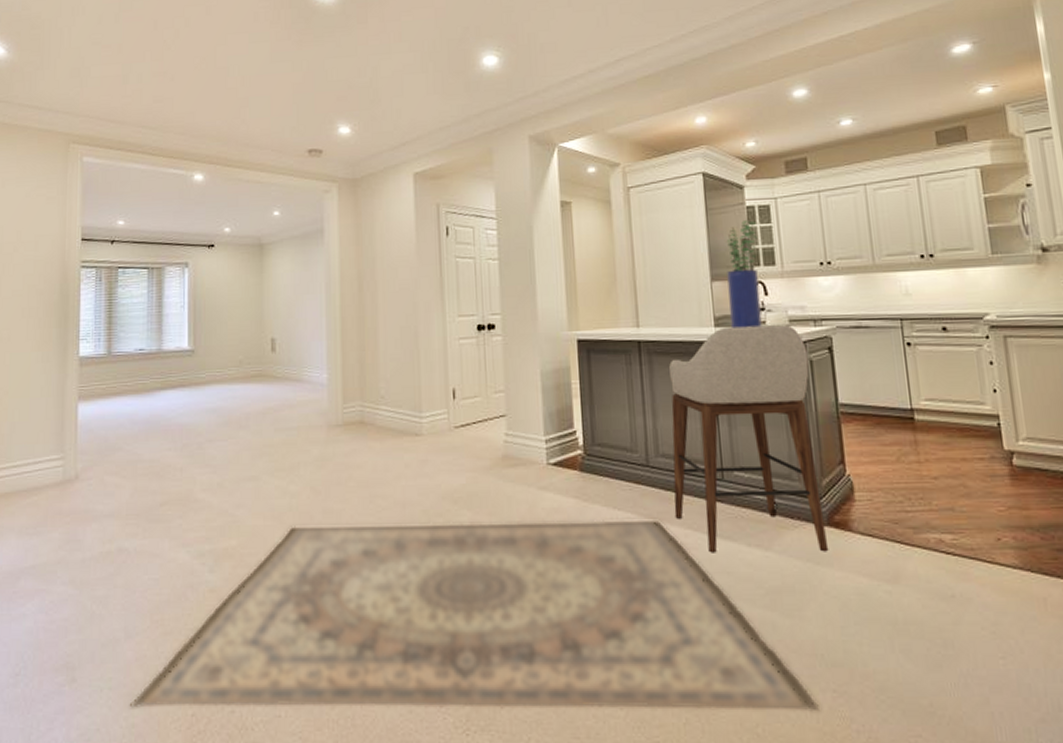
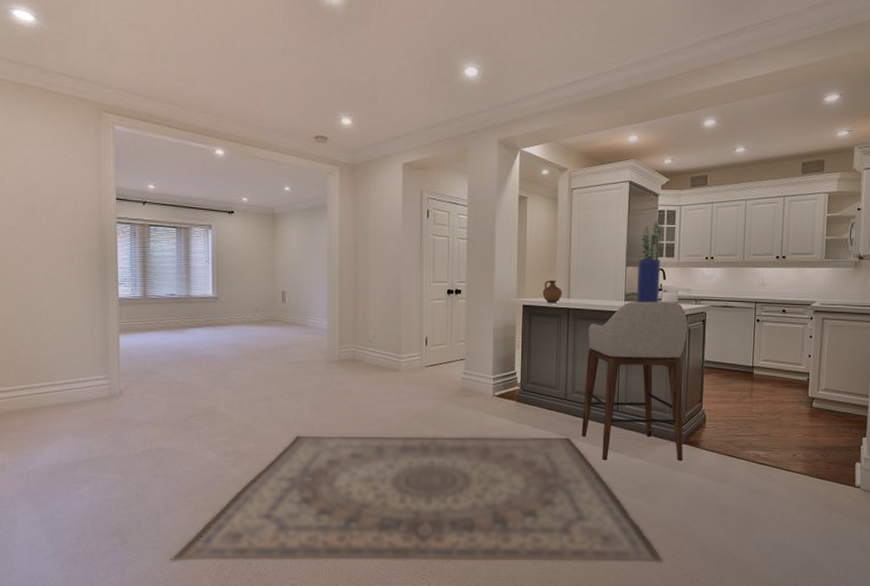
ceramic jug: none [602,305,629,336] -> present [542,280,562,304]

